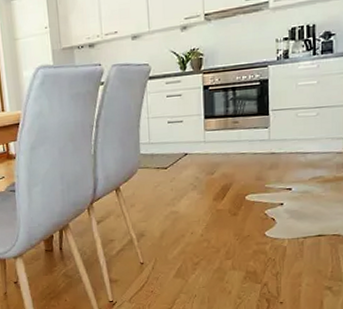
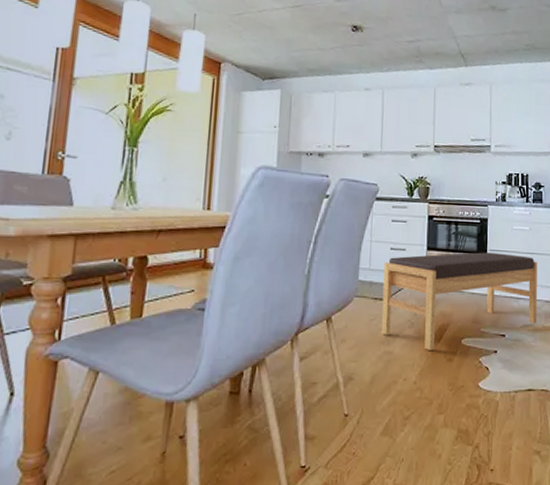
bench: none [163,111,328,209] -> present [381,252,538,351]

